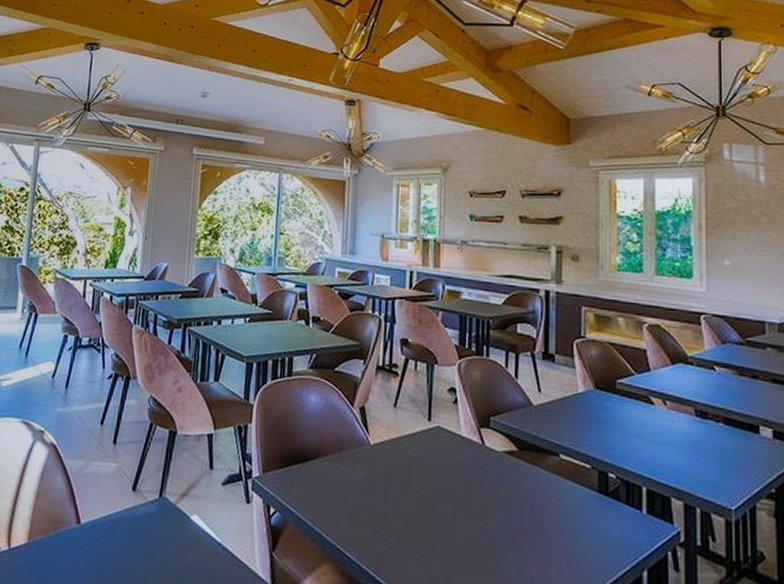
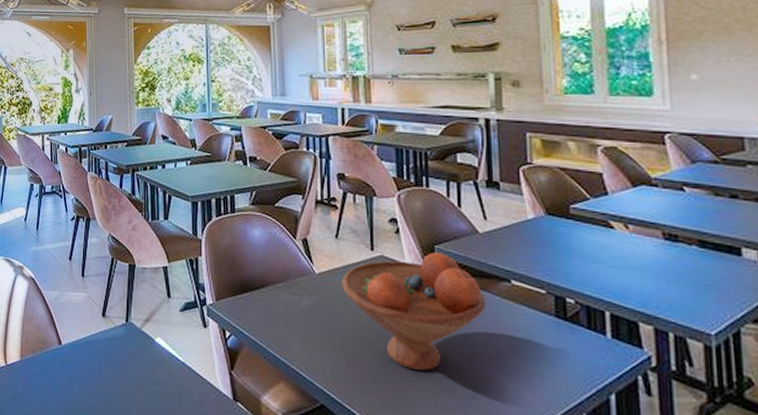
fruit bowl: none [396,424,535,549] -> present [341,252,486,371]

